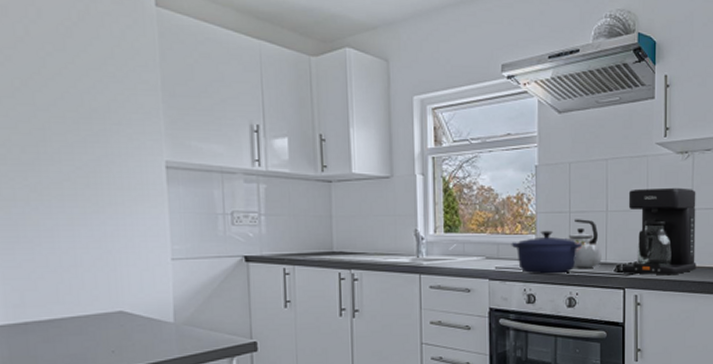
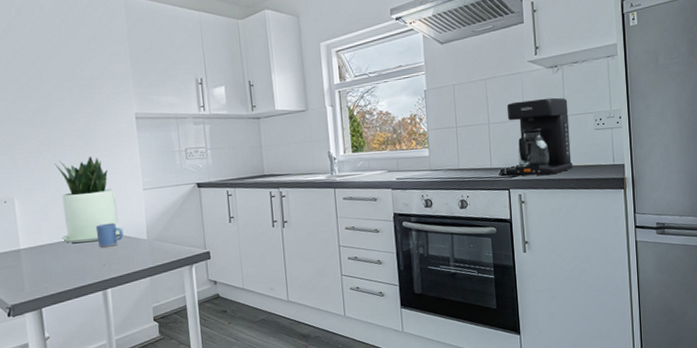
planter: none [49,212,143,323] -> present [55,156,125,244]
mug: none [103,299,142,330] -> present [95,222,124,248]
cooking pot: present [511,230,583,276] -> none [408,144,470,183]
kettle: present [565,219,602,269] -> none [454,132,487,175]

